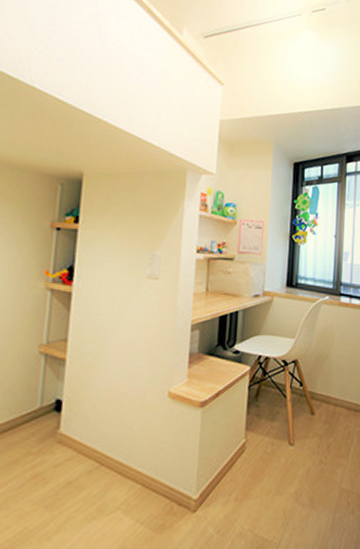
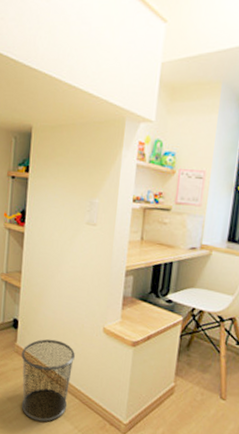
waste bin: none [65,416,136,527] -> present [21,339,75,422]

